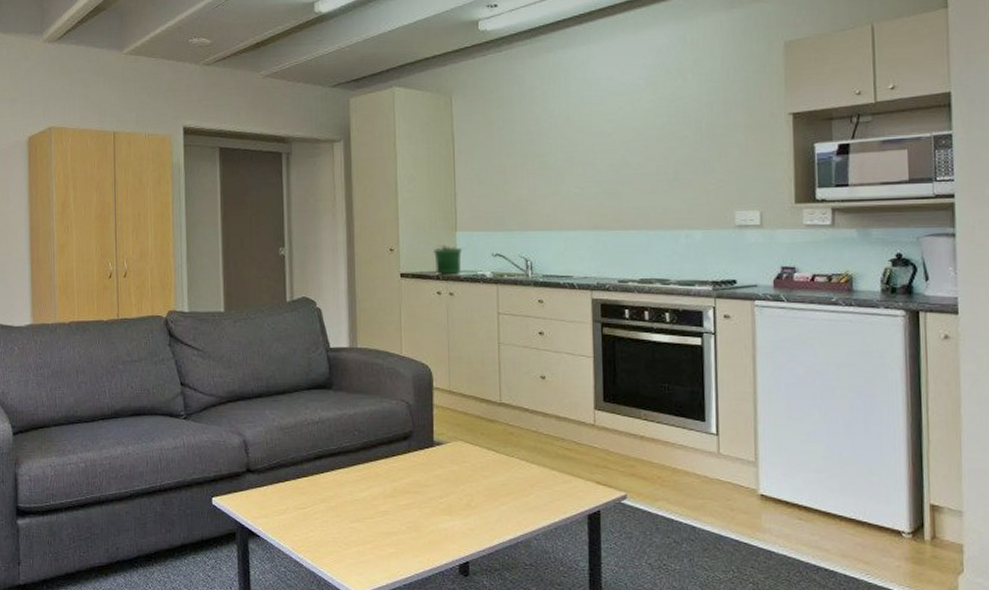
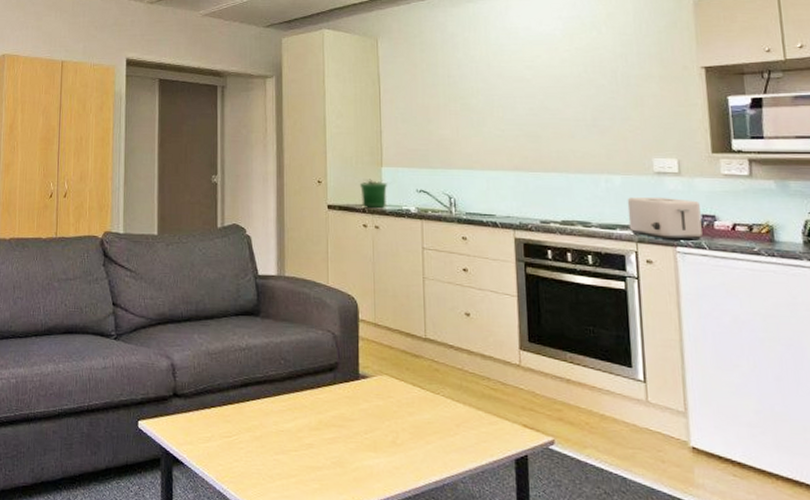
toaster: none [707,250,781,294] -> present [627,196,703,241]

